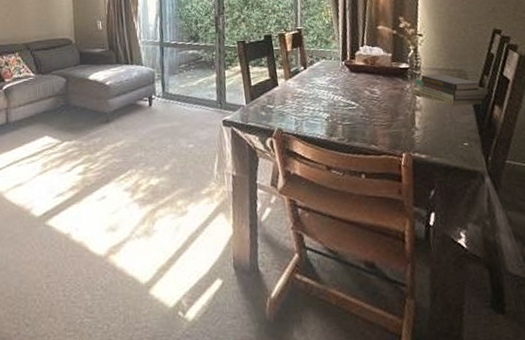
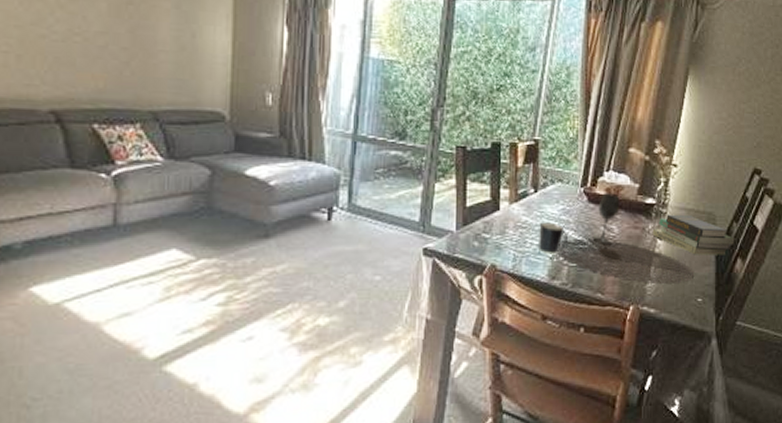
mug: none [313,91,338,117] -> present [539,222,567,255]
place mat: none [331,100,457,134] -> present [557,238,695,285]
wine glass: none [359,63,379,105] -> present [592,193,620,244]

